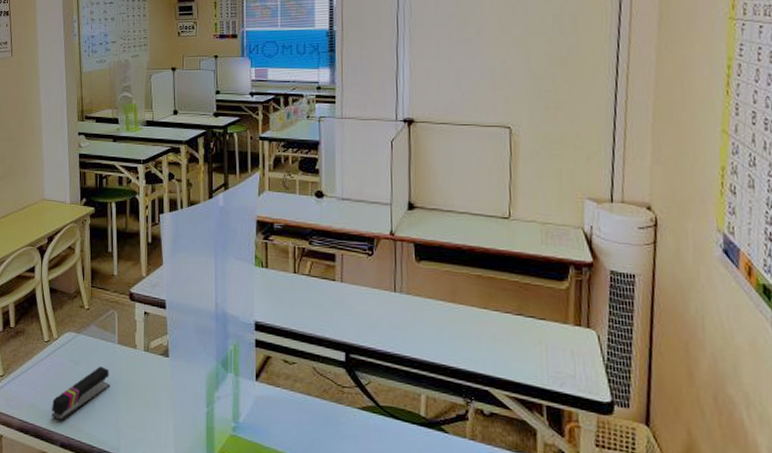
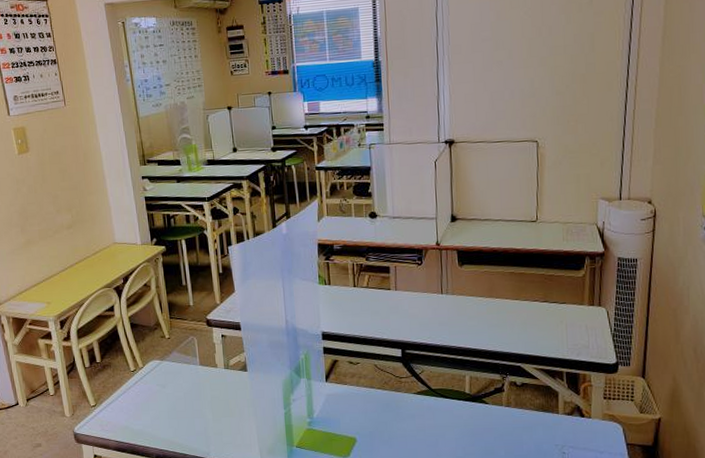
stapler: present [52,366,110,422] -> none [144,386,197,438]

